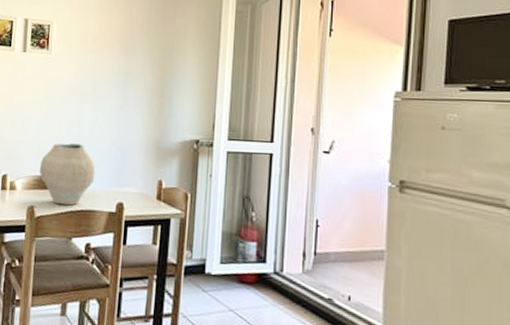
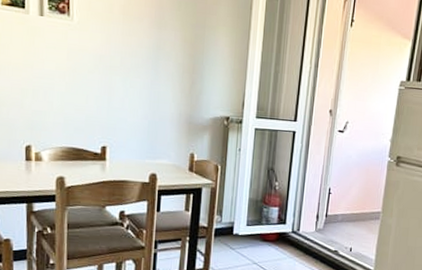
vase: present [39,143,96,206] -> none [66,115,127,177]

